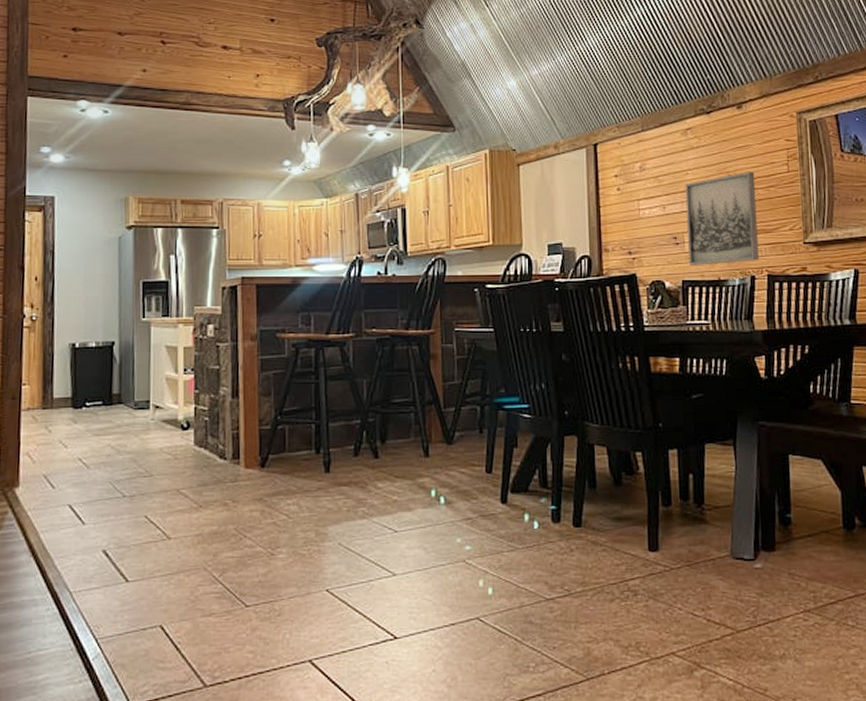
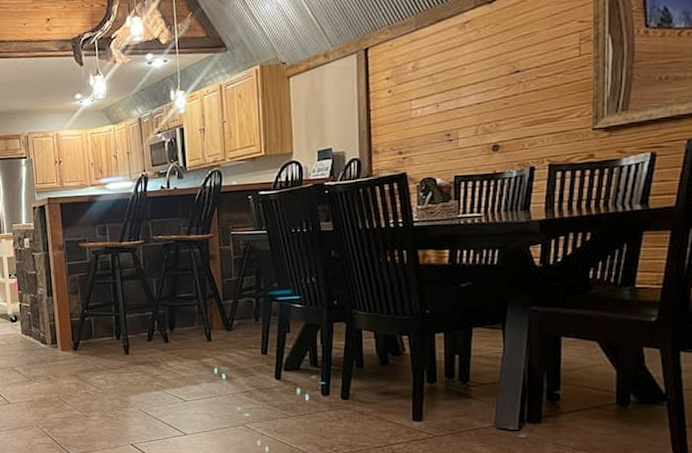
wall art: present [685,172,759,265] -> none [461,59,540,161]

